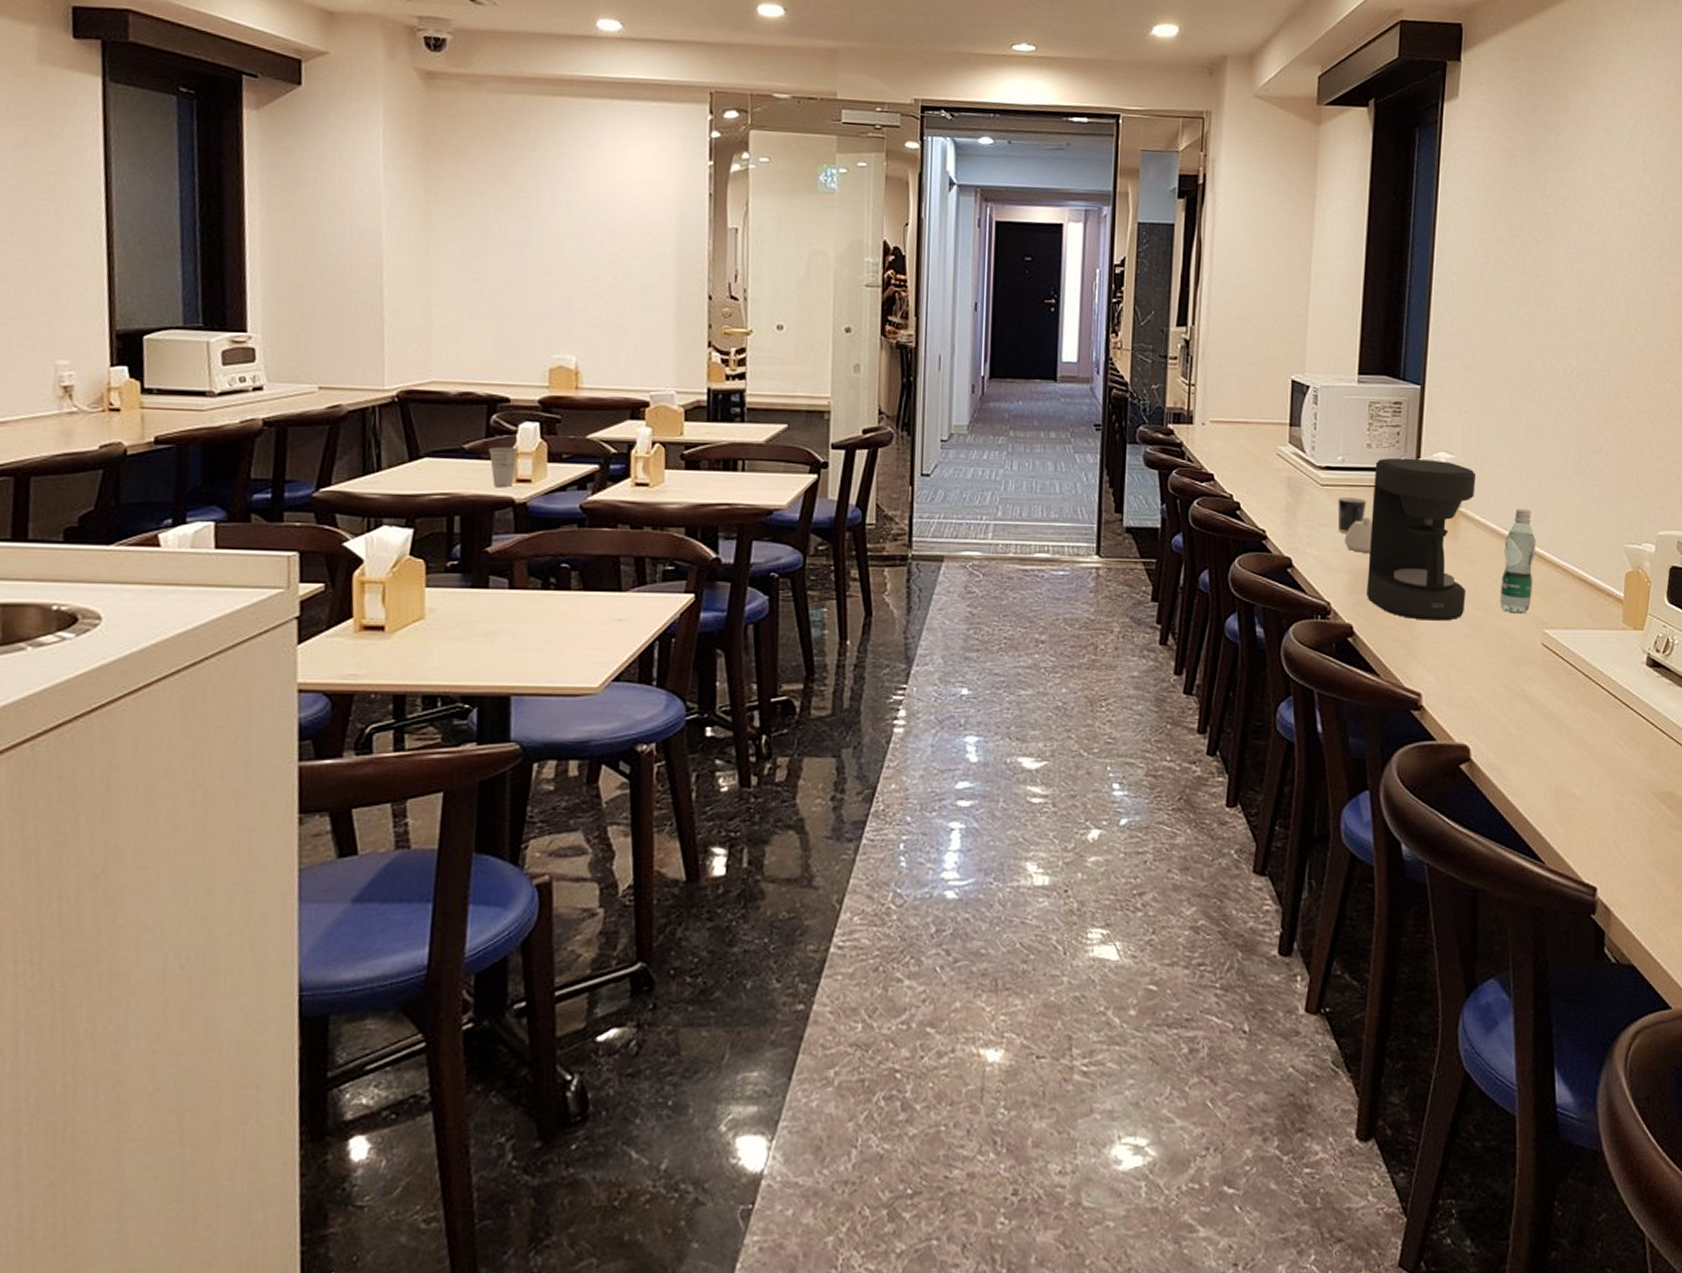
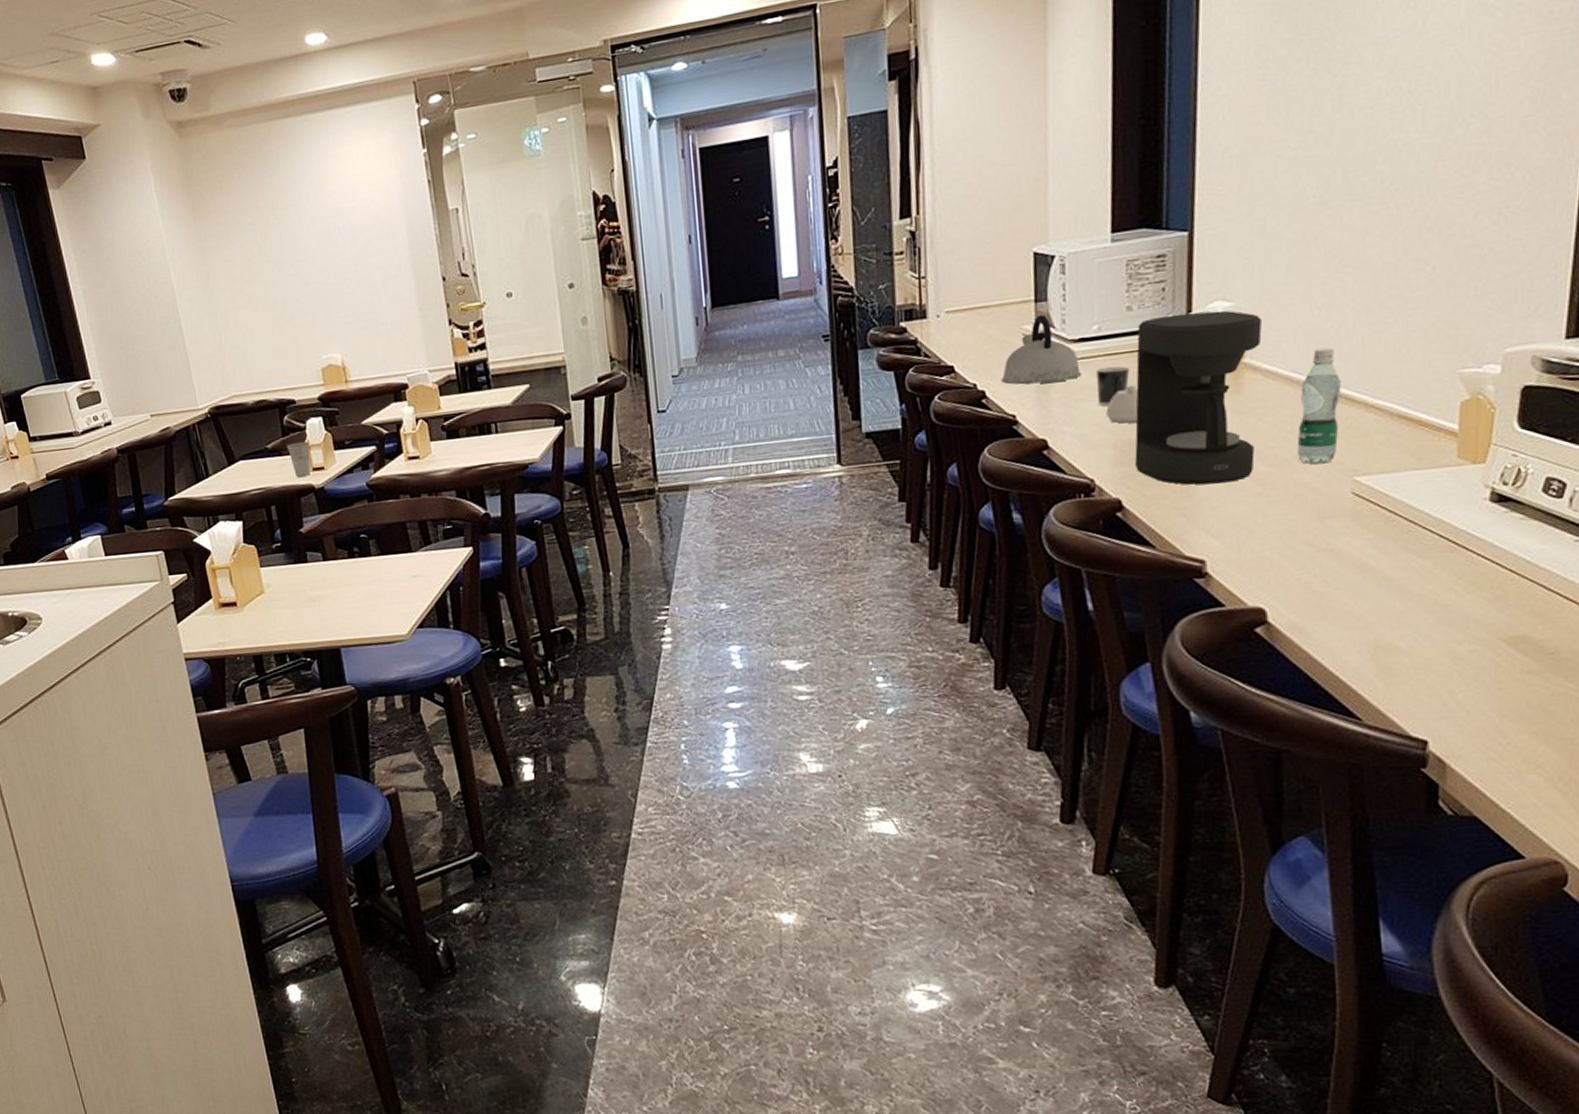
kettle: none [1255,438,1326,504] -> present [1001,314,1082,385]

